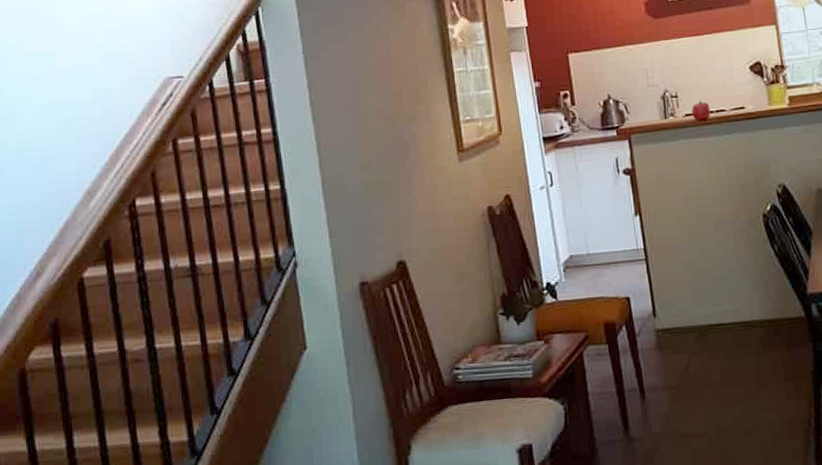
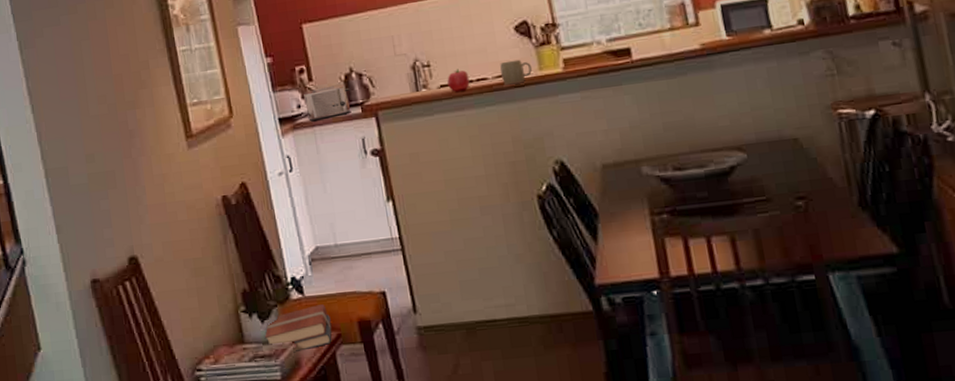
books: none [520,308,581,353] -> present [265,304,332,353]
toaster: none [566,108,607,143] -> present [303,83,350,123]
mug: none [736,95,763,117] -> present [499,59,532,85]

